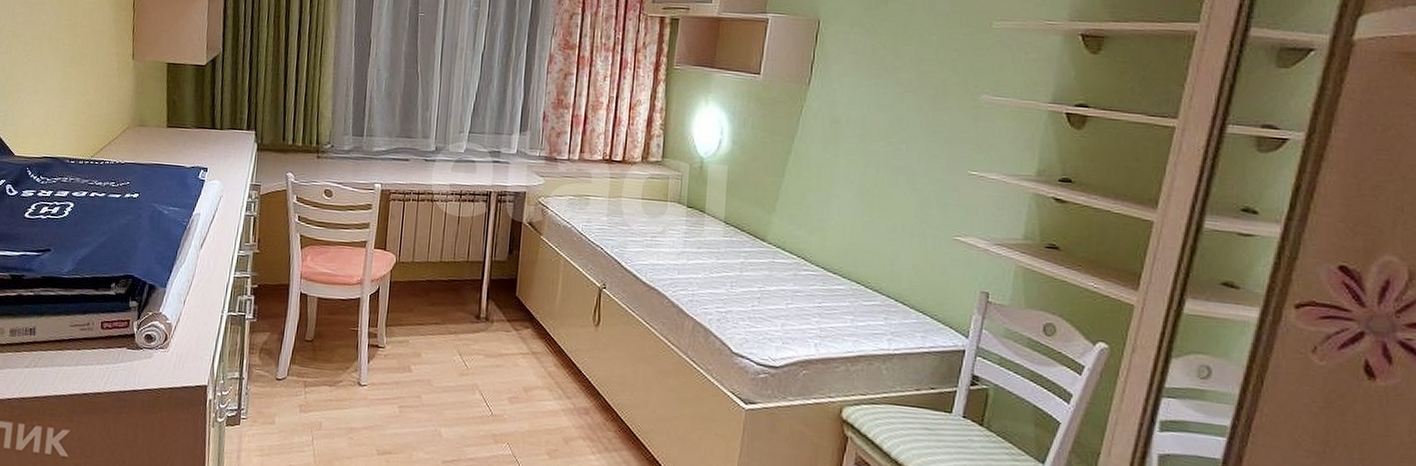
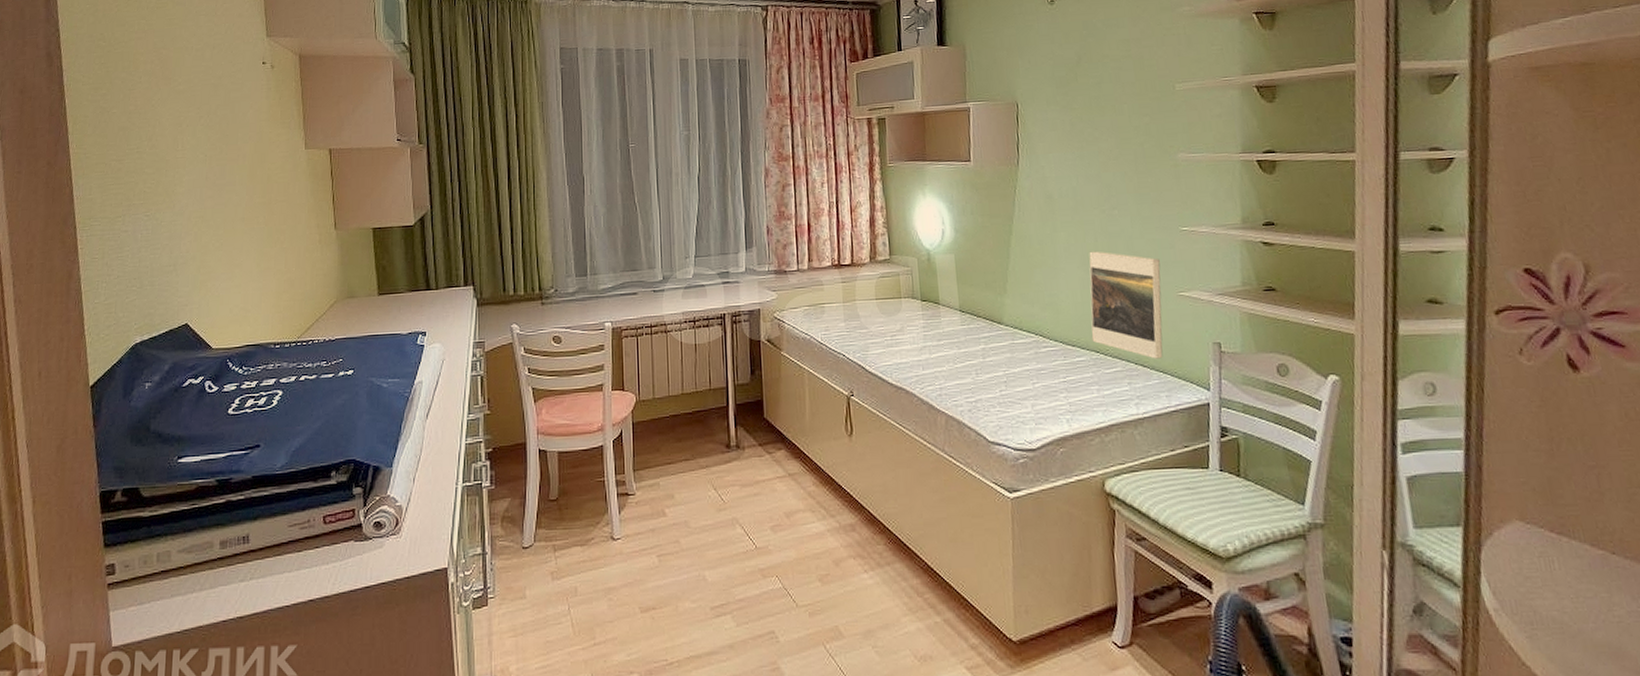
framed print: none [855,182,941,300] -> present [1089,251,1163,359]

